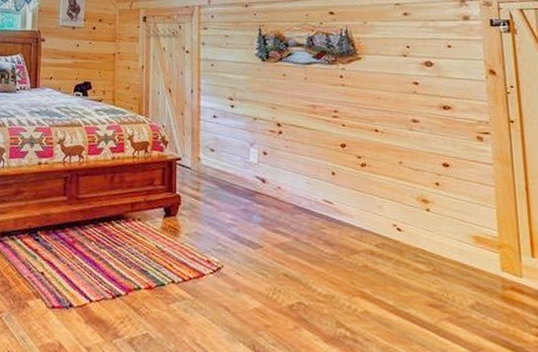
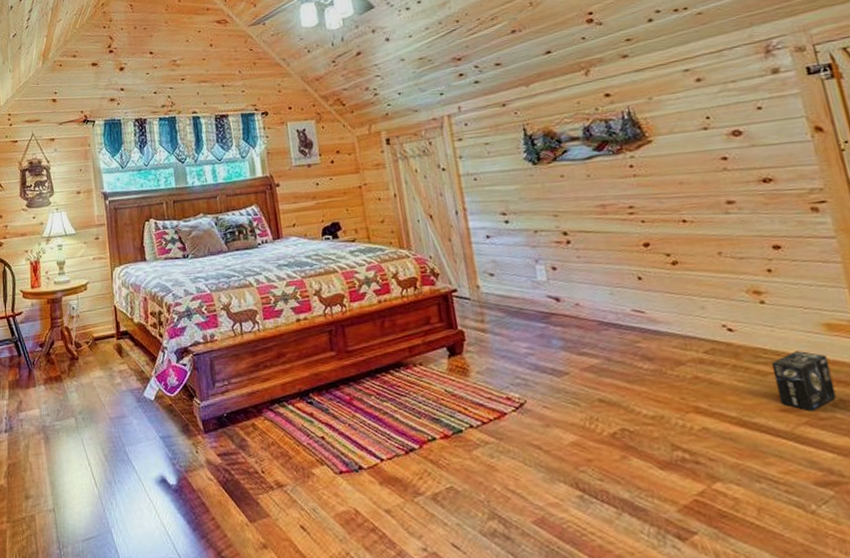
box: none [427,256,475,310] -> present [771,351,837,412]

